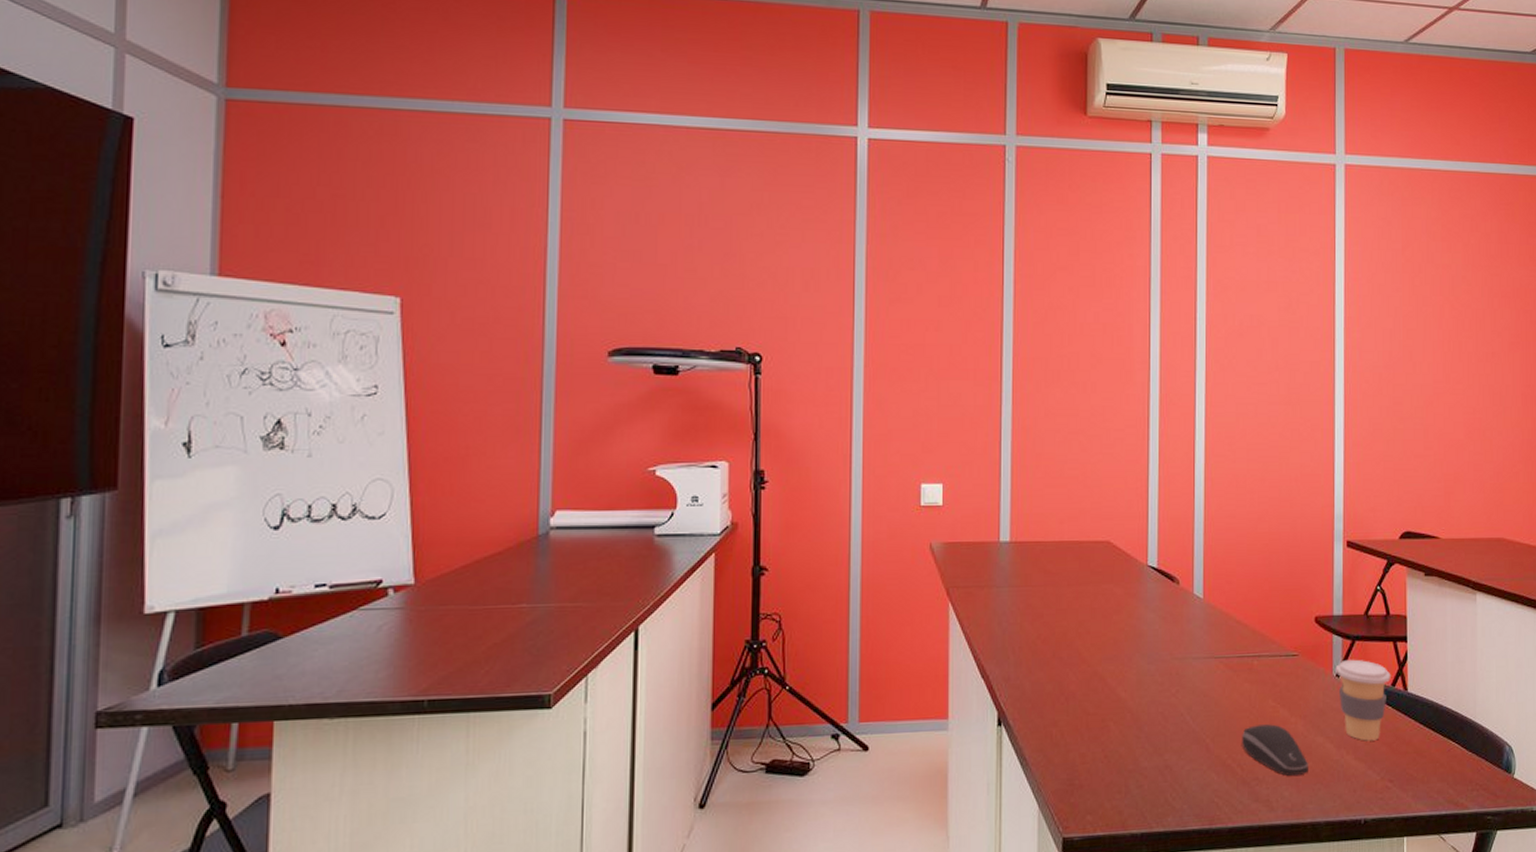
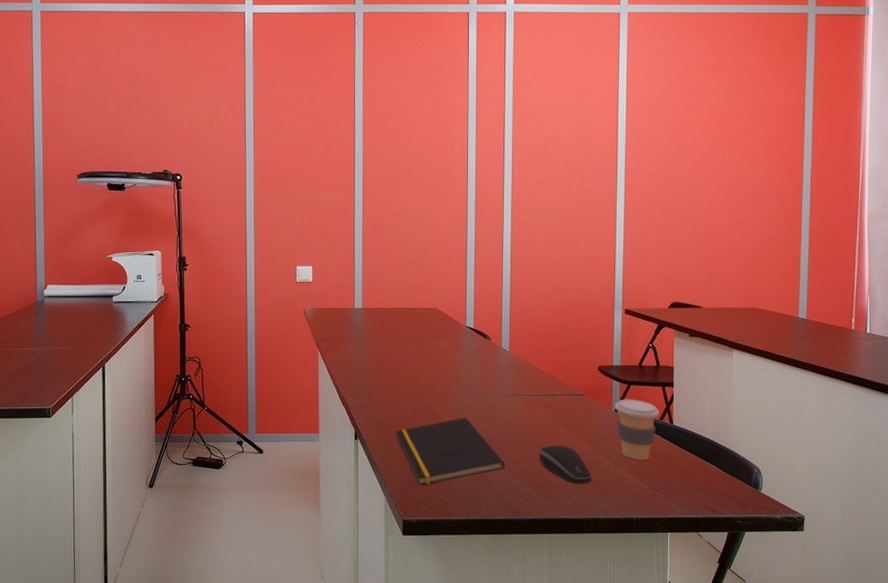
notepad: none [1053,690,1198,787] -> present [396,417,505,485]

